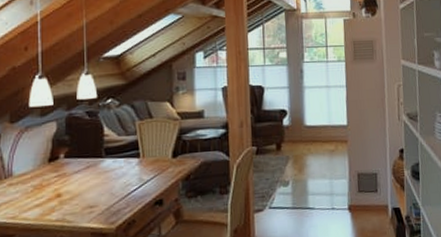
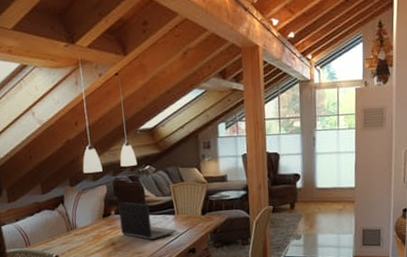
laptop computer: none [70,141,141,190] -> present [118,201,177,240]

